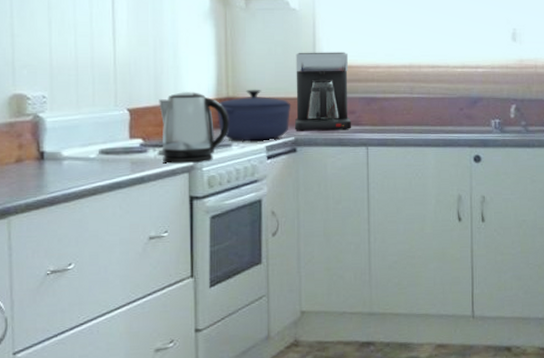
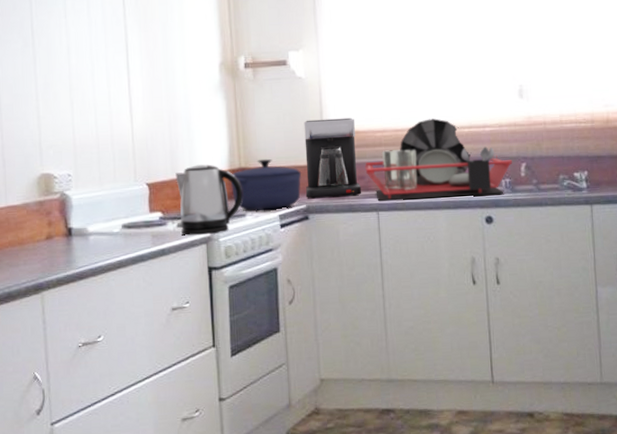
dish rack: none [356,57,502,138] -> present [365,118,512,203]

